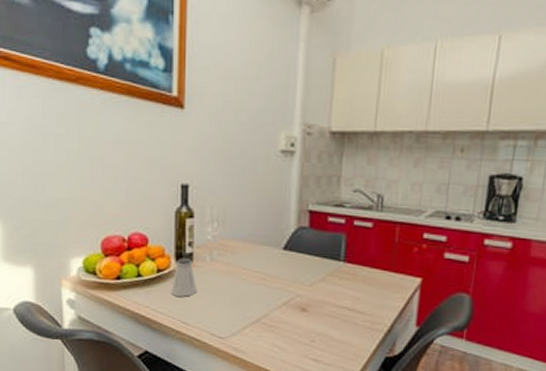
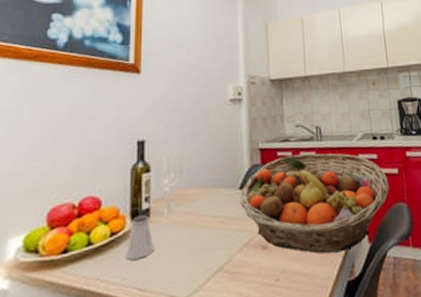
fruit basket: none [282,222,454,330] -> present [240,153,390,254]

